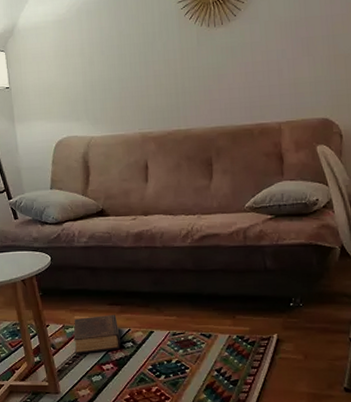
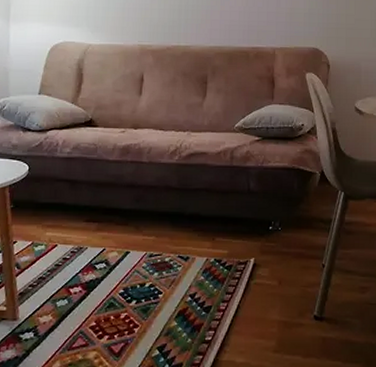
book: present [73,314,121,354] -> none [42,232,93,275]

